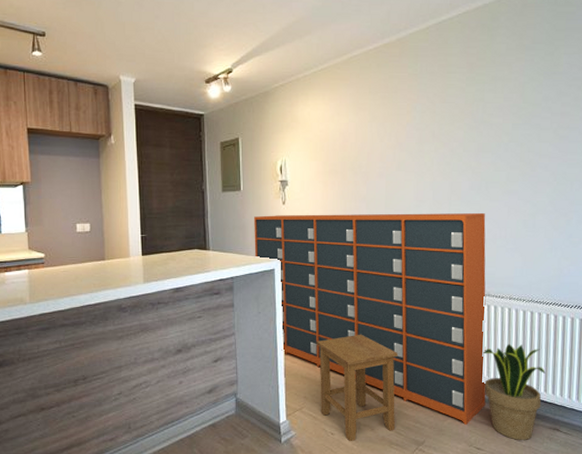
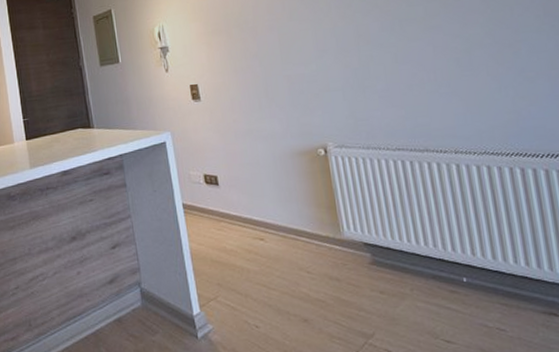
storage cabinet: present [254,212,486,425] -> none [137,55,447,311]
stool: present [316,334,398,442] -> none [223,207,333,336]
potted plant: present [483,343,546,440] -> none [432,207,526,329]

